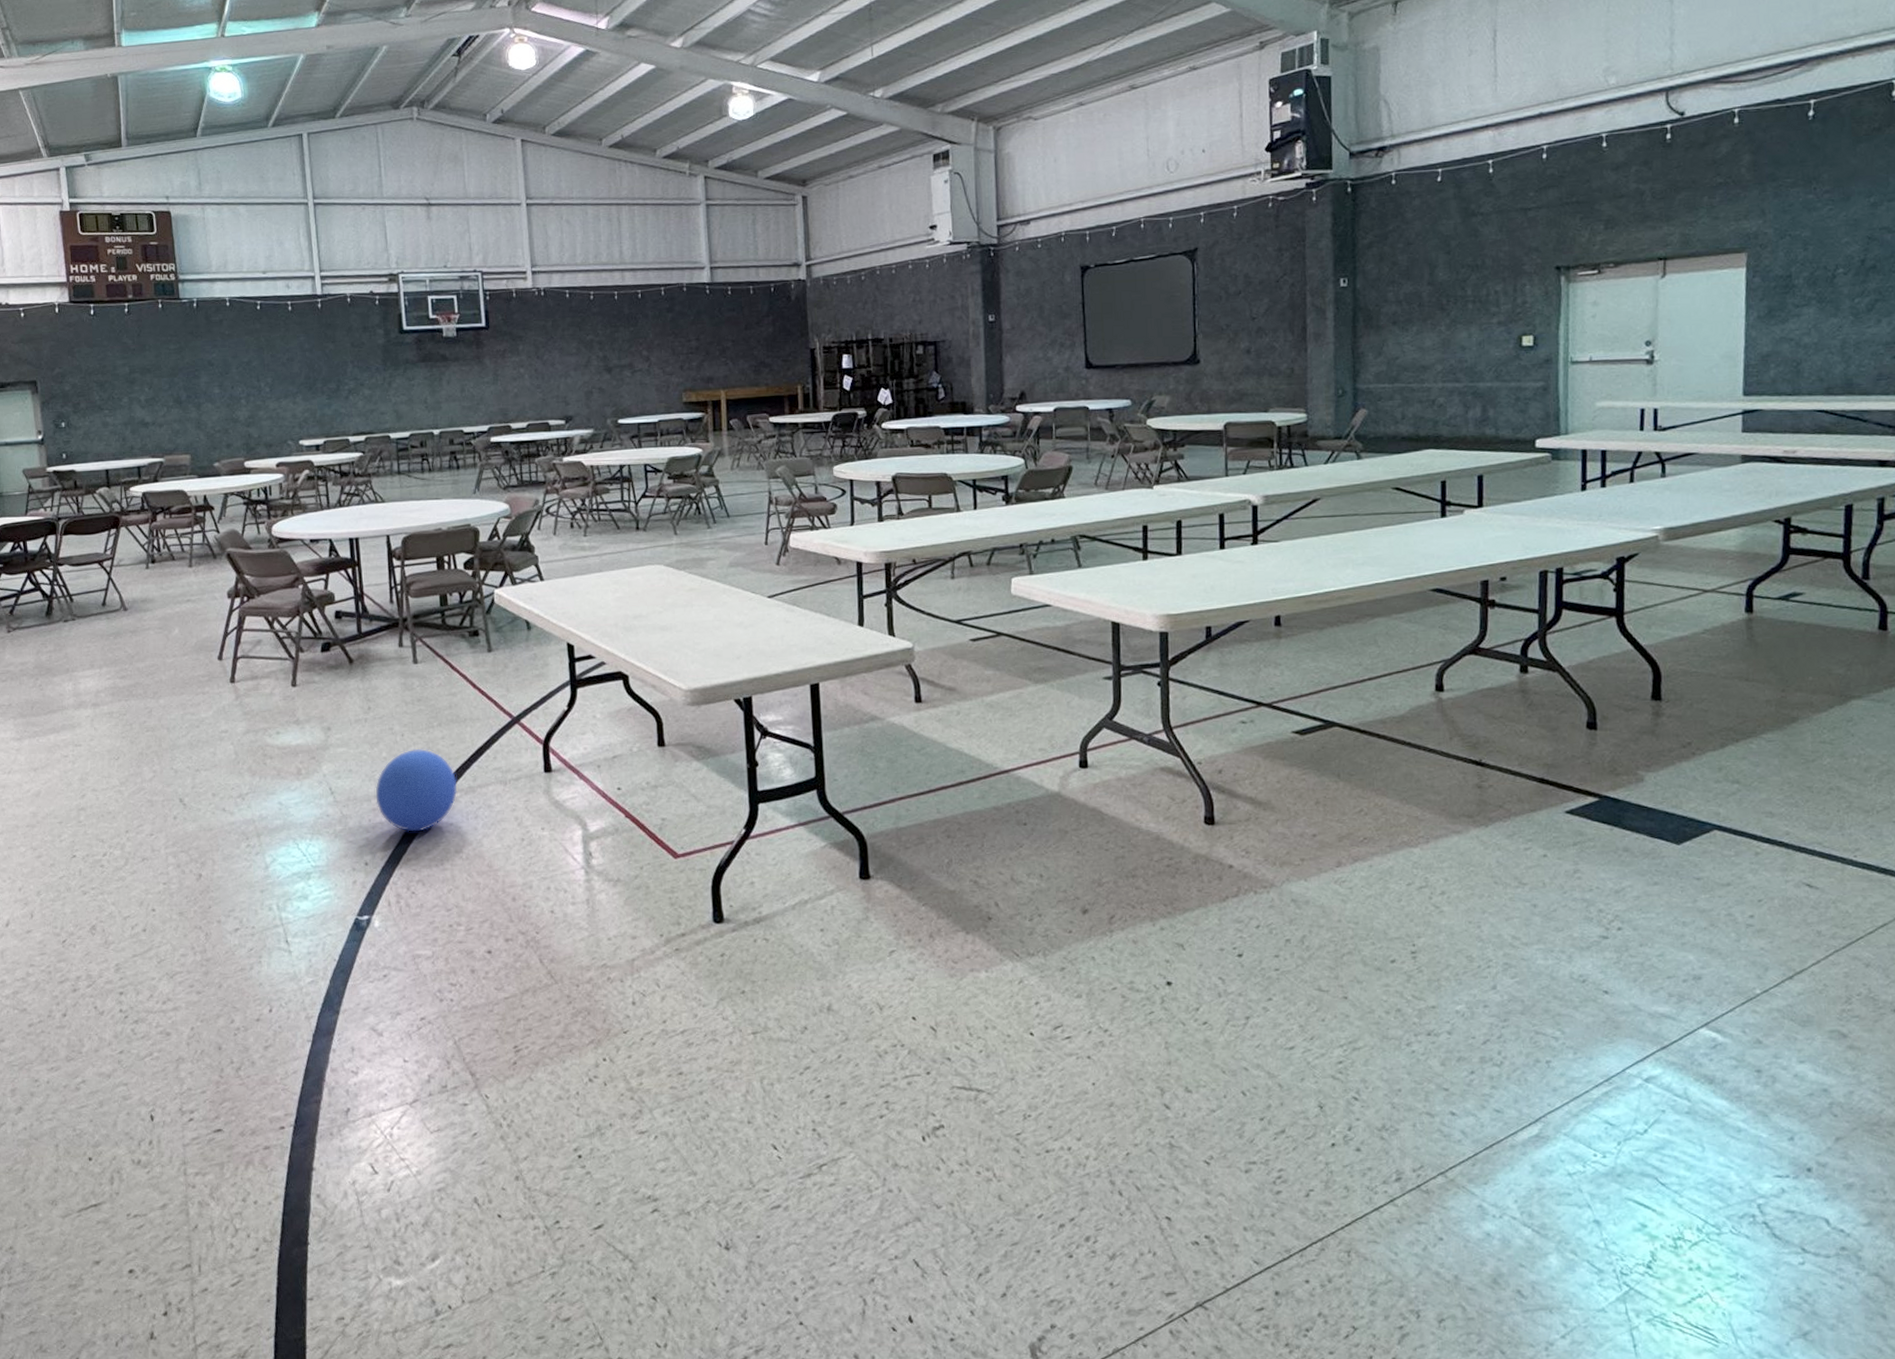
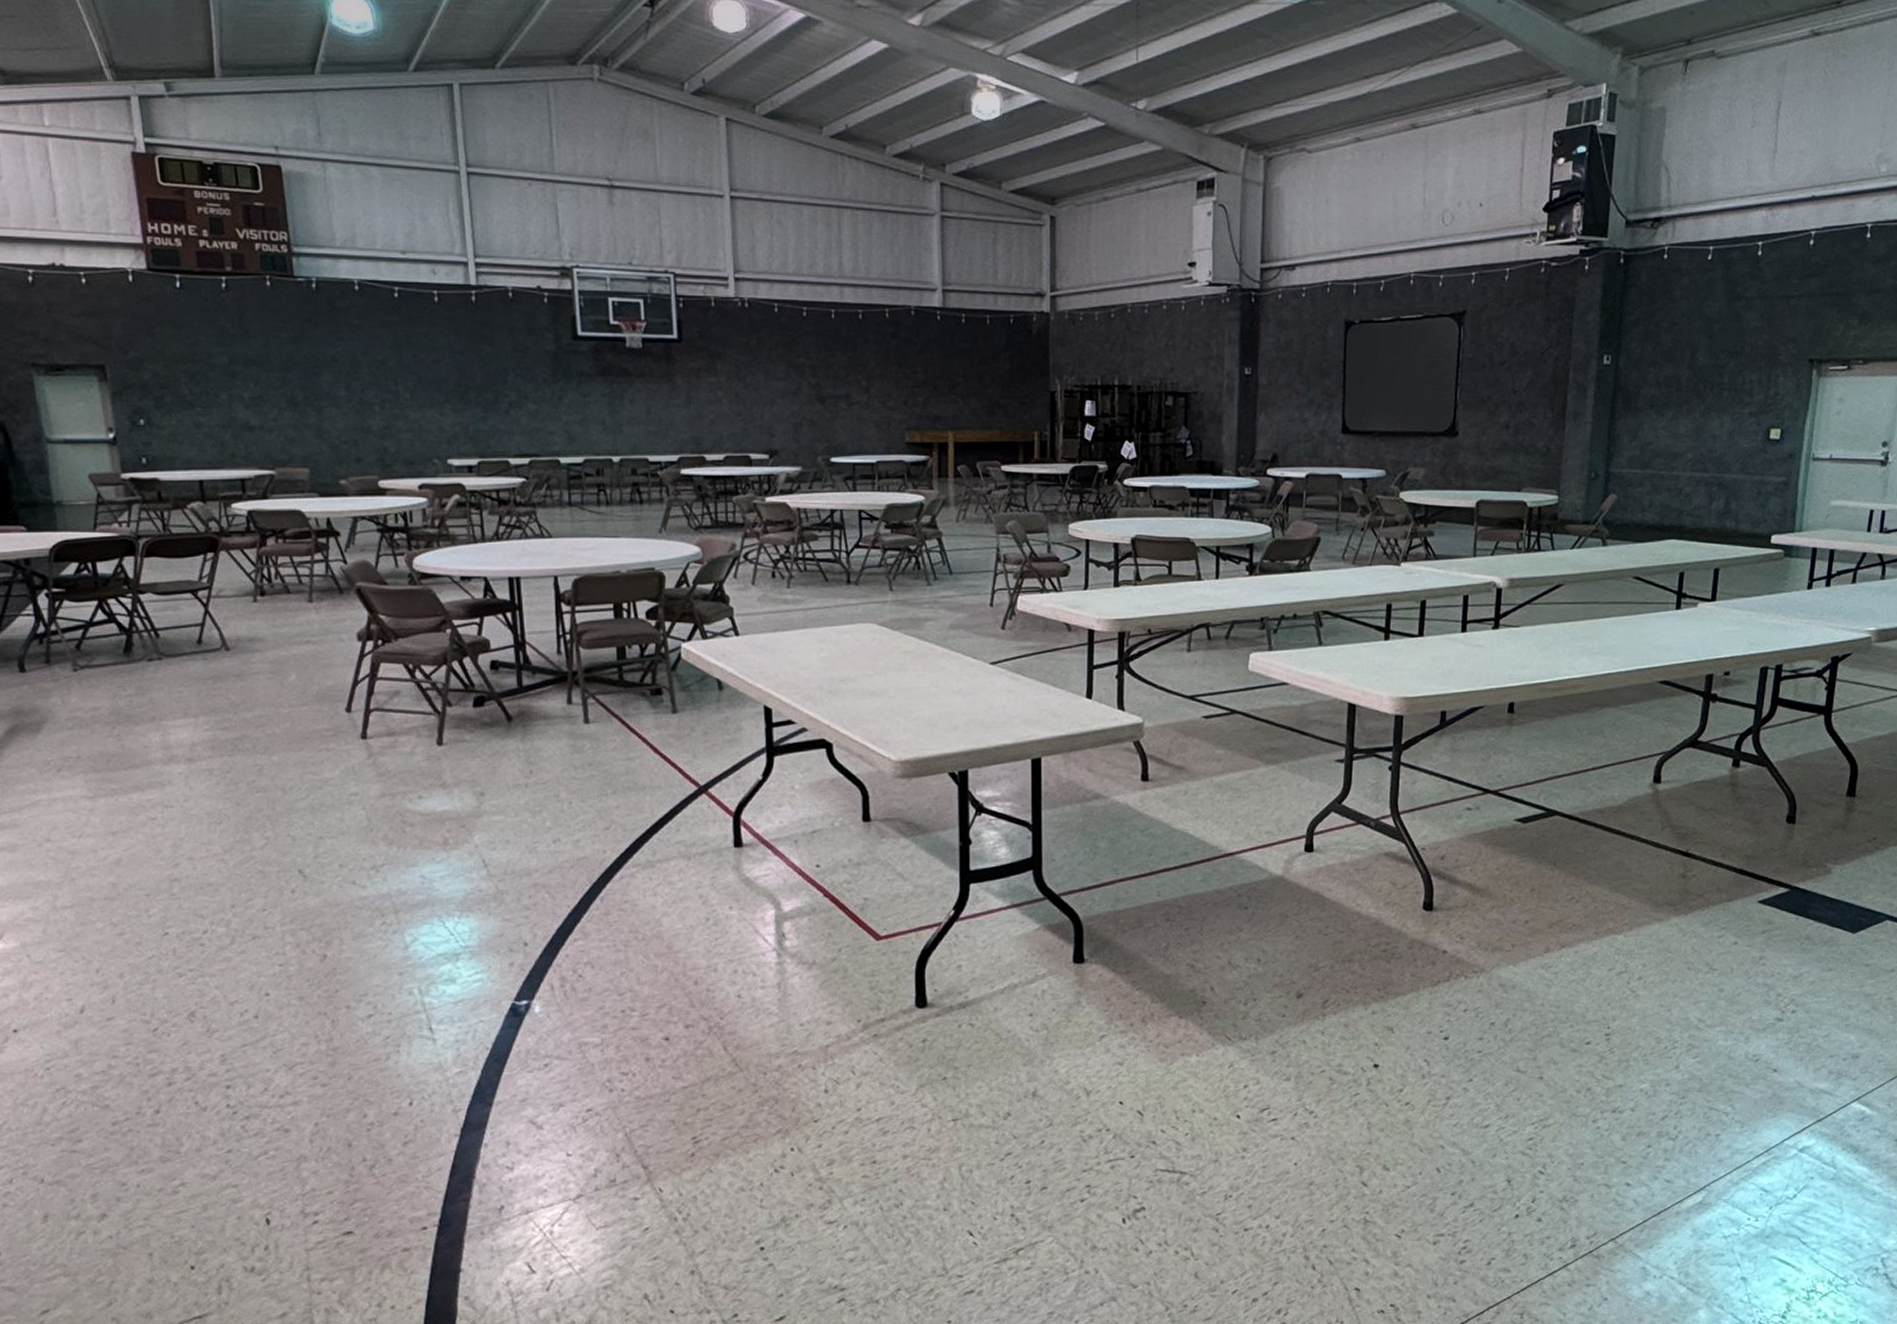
ball: present [375,749,458,832] -> none [537,819,634,910]

